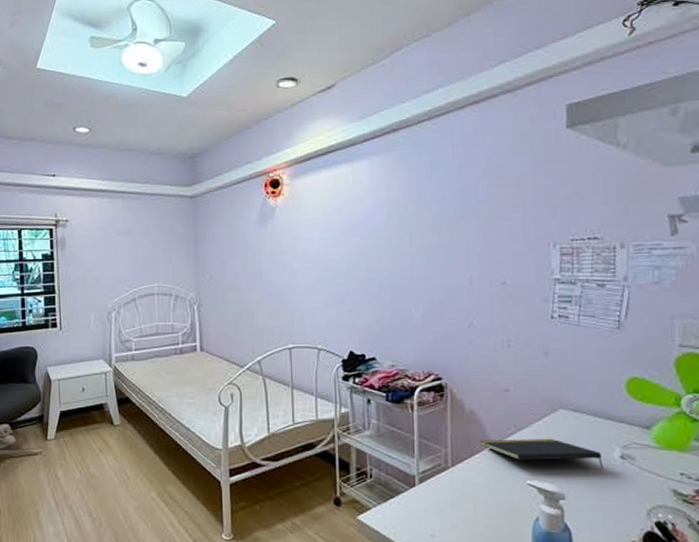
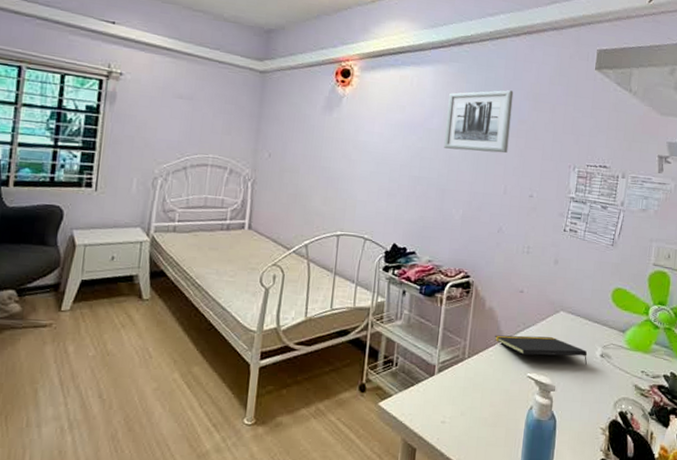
wall art: none [390,170,468,244] -> present [444,90,514,154]

